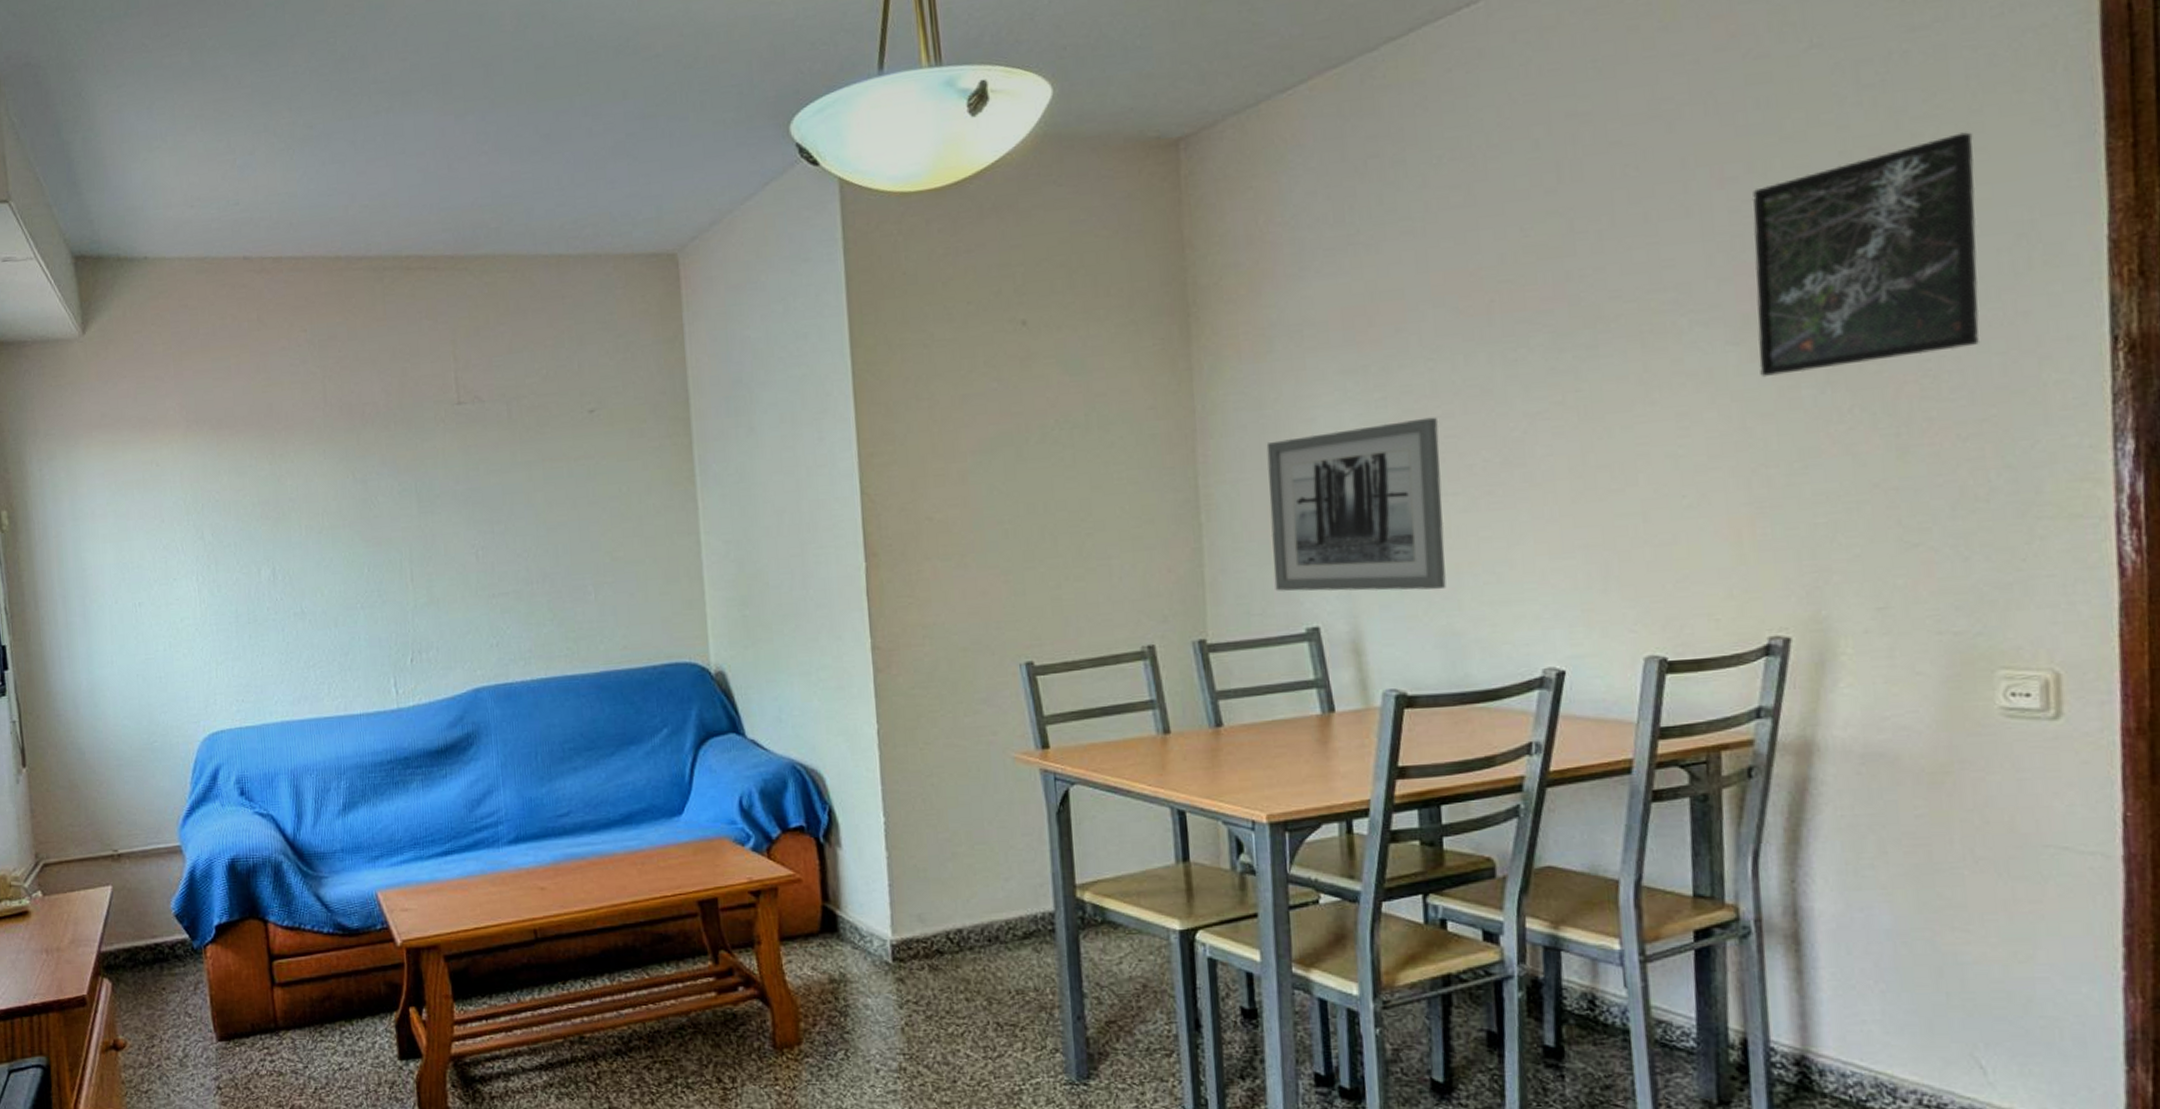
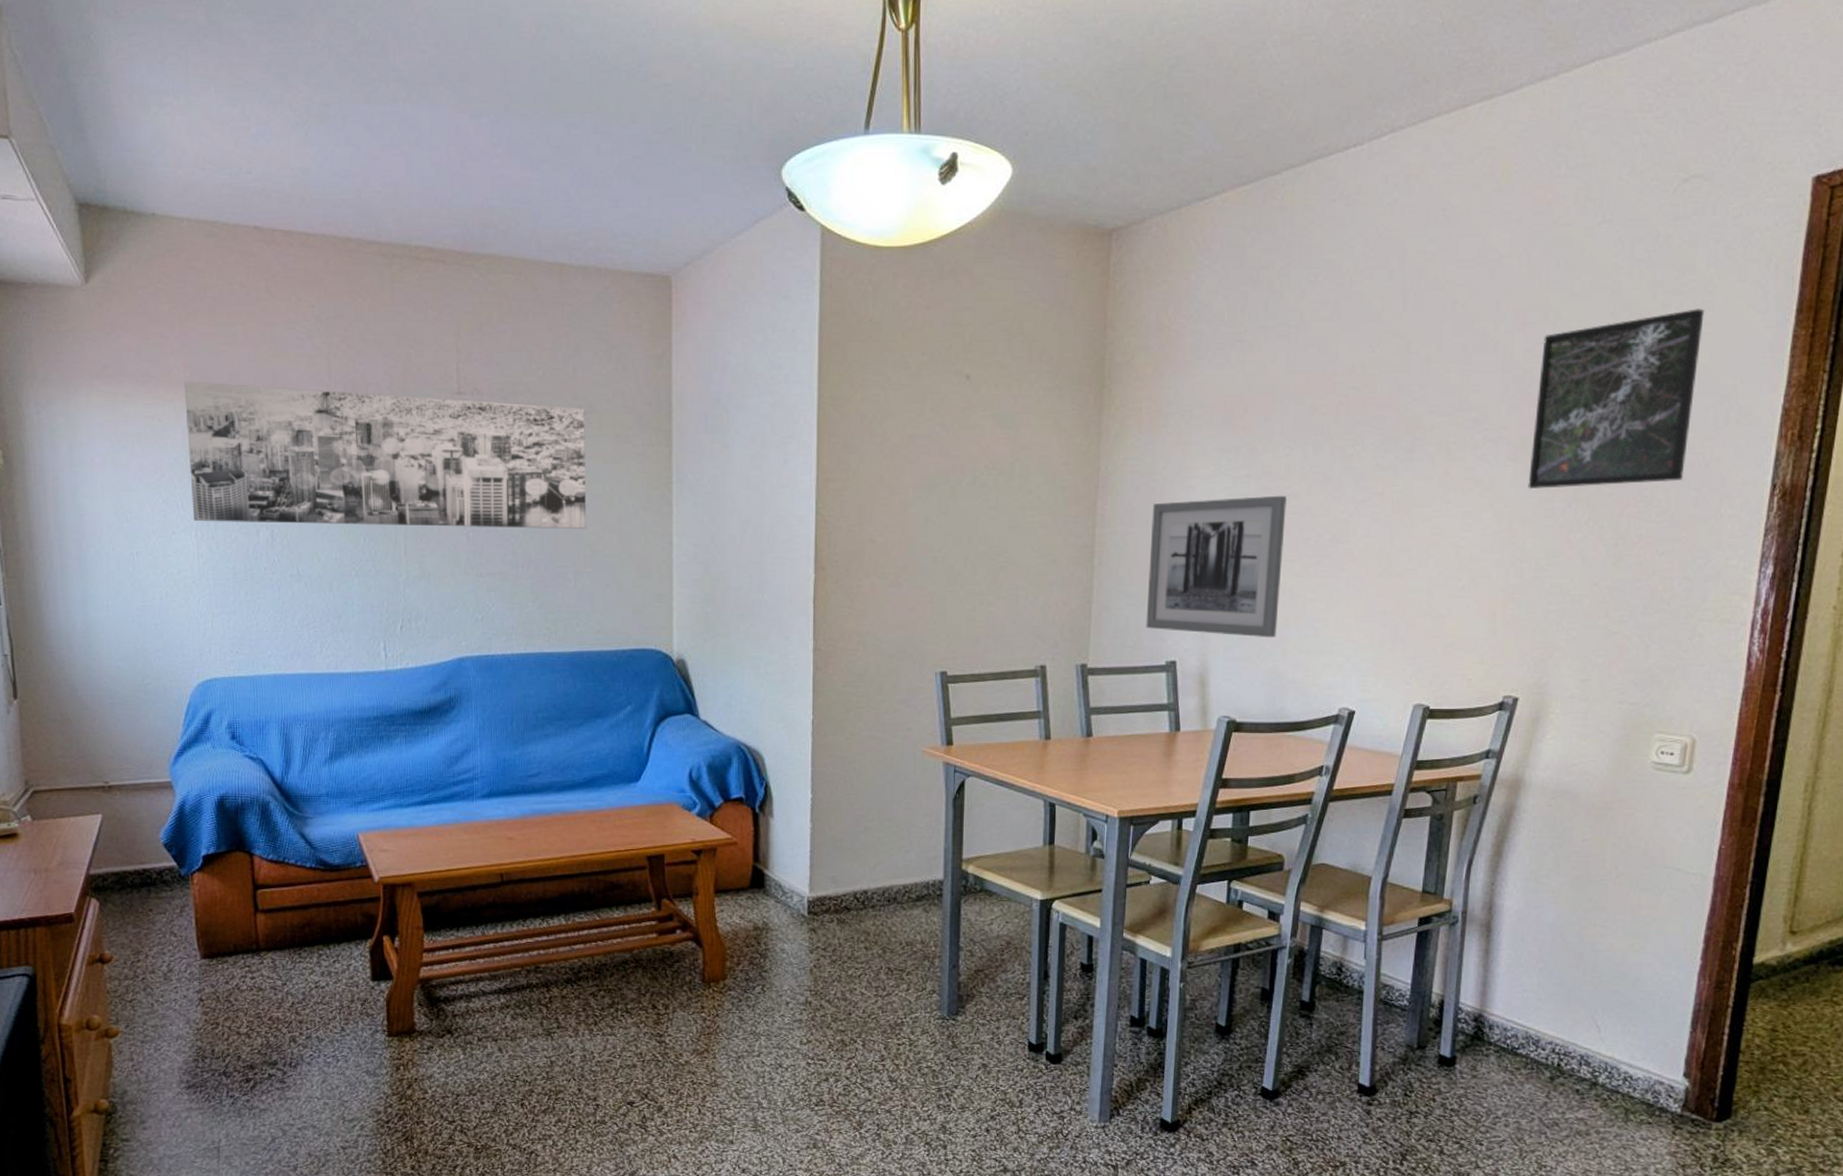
wall art: none [180,404,605,565] -> present [184,381,587,529]

